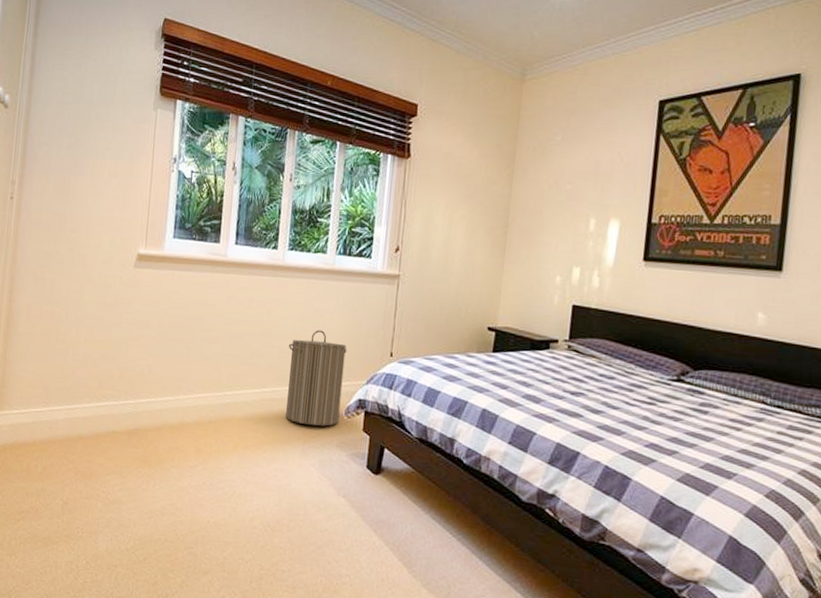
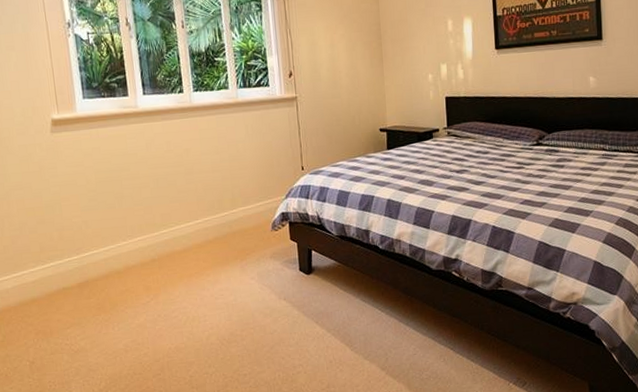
laundry hamper: present [286,330,347,427] -> none [211,158,268,245]

